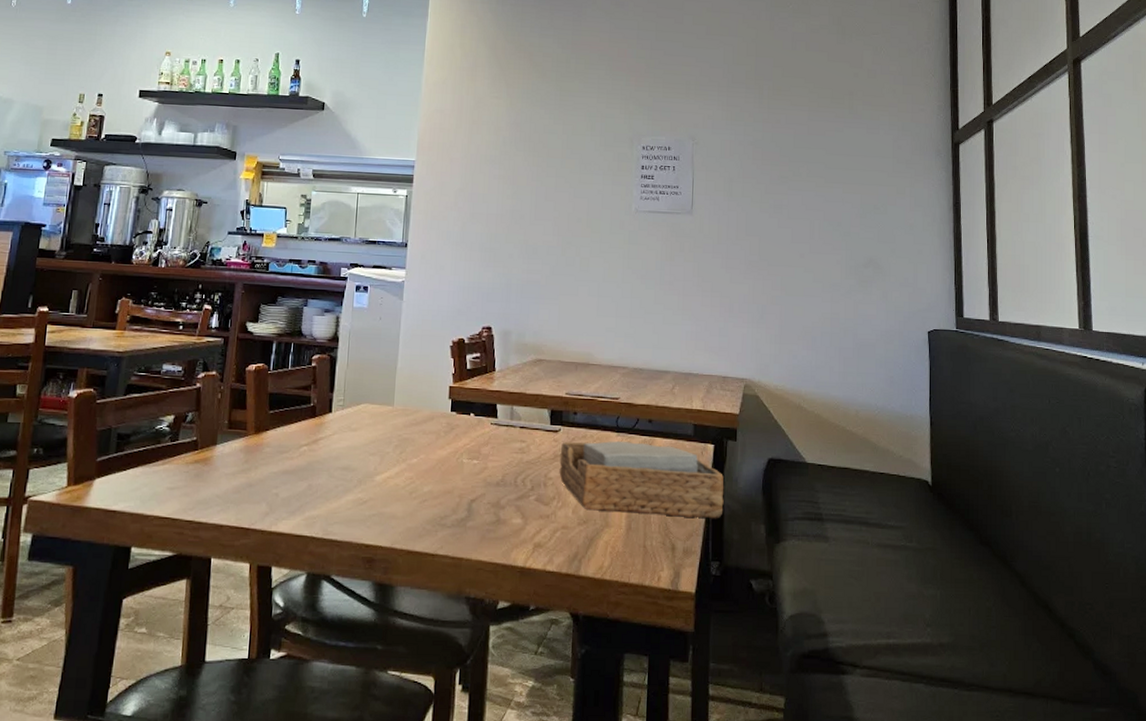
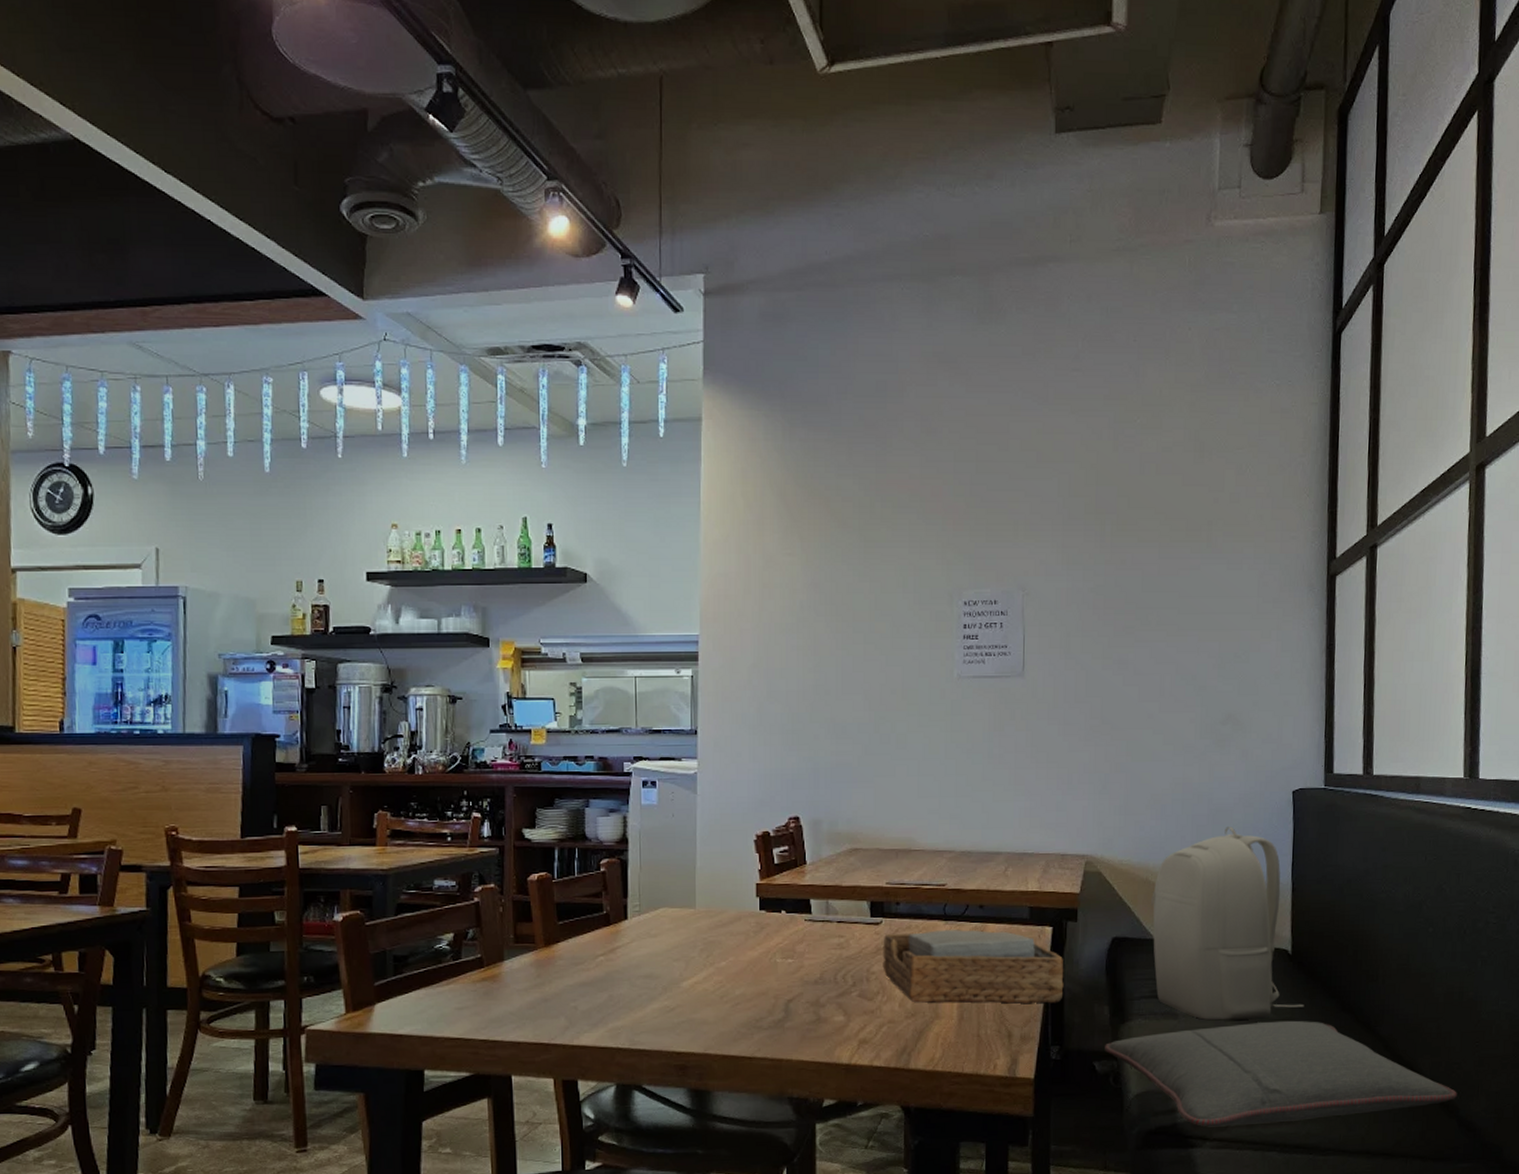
pillow: none [761,550,1091,655] -> present [1105,1020,1457,1127]
backpack: none [804,360,945,547] -> present [1151,827,1304,1021]

